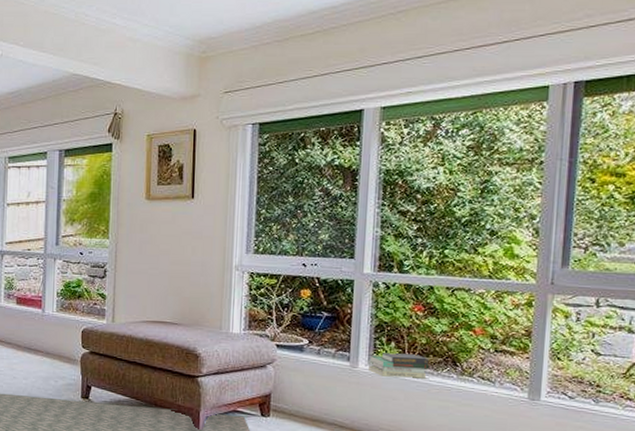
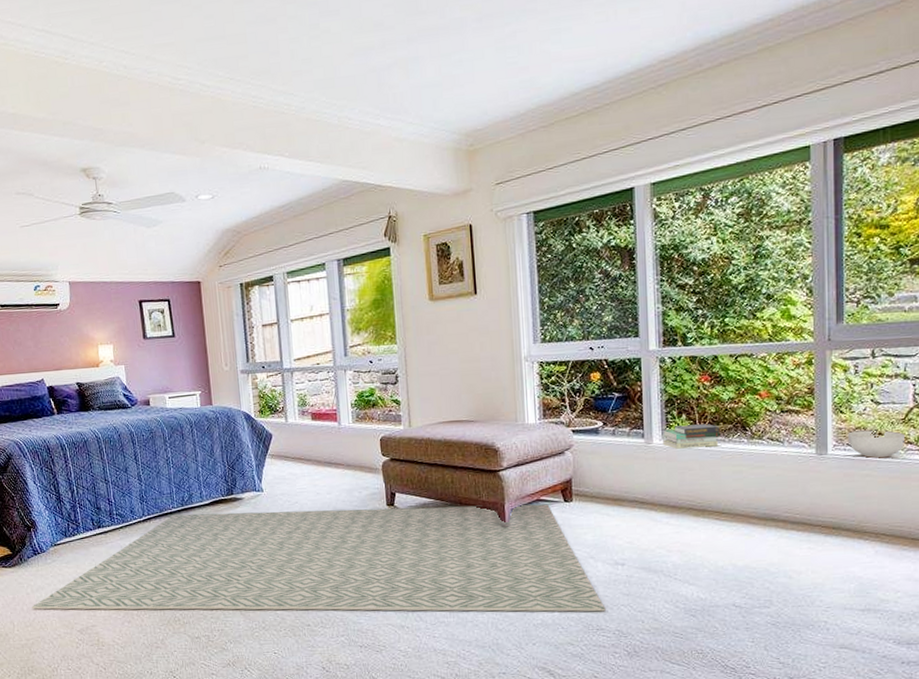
bowl: none [563,380,626,412] -> present [847,430,906,459]

